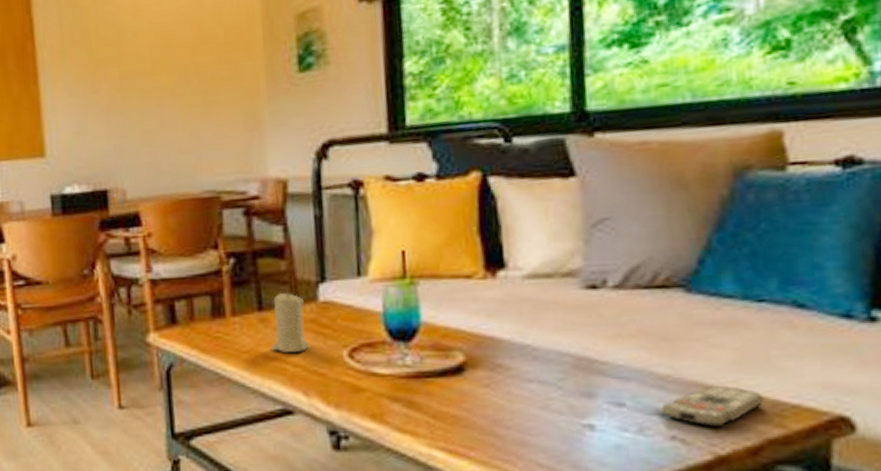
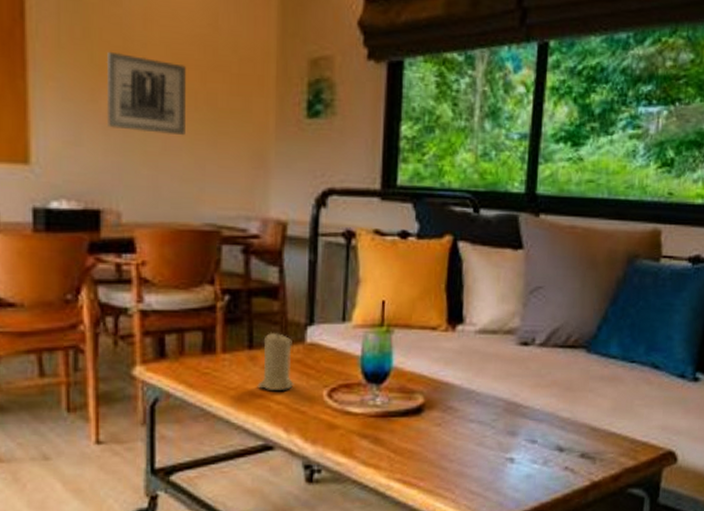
wall art: none [103,44,179,114] -> present [106,51,186,136]
remote control: present [661,386,764,427] -> none [560,427,626,460]

